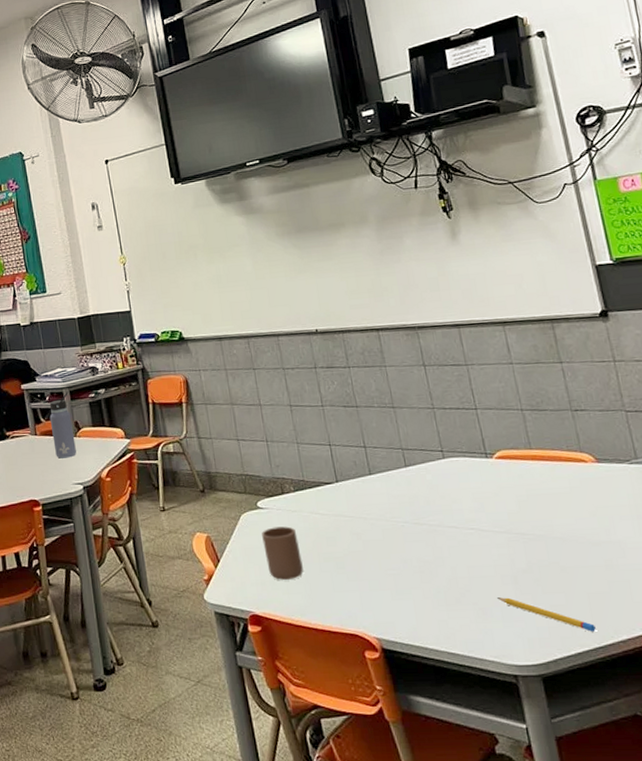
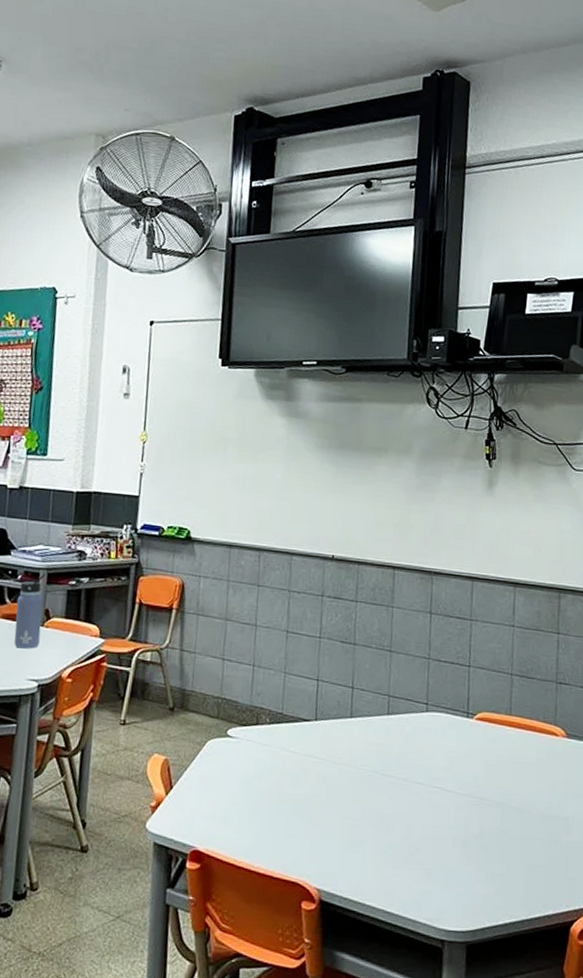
cup: present [262,526,304,580] -> none [222,758,262,817]
pencil: present [497,597,596,632] -> none [444,860,527,904]

